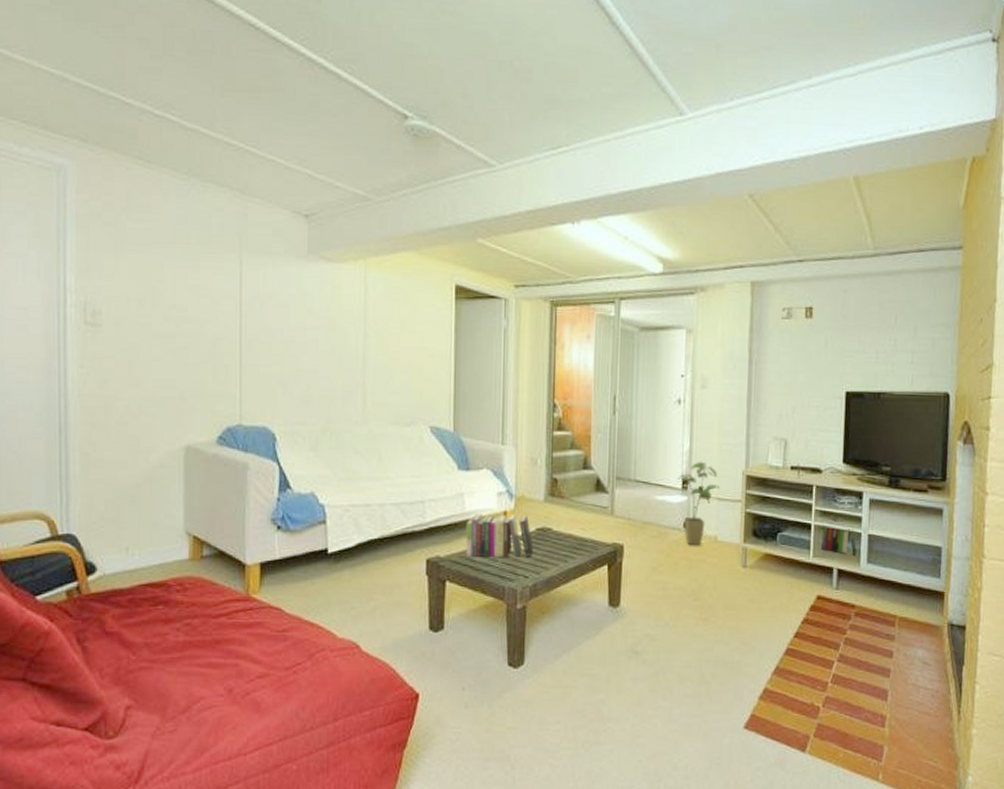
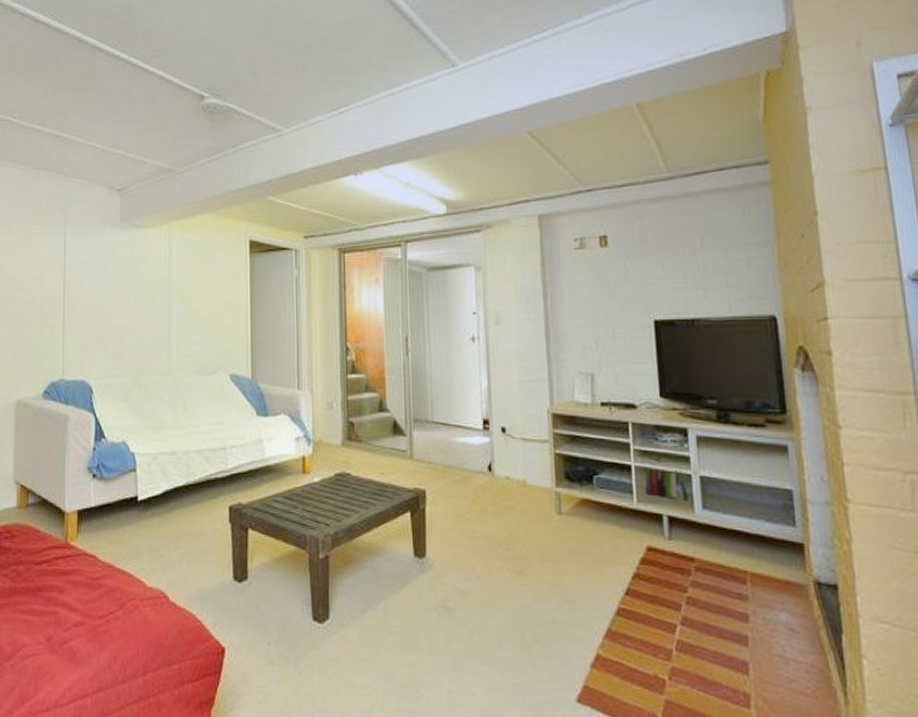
books: present [465,514,534,557] -> none [266,460,334,504]
house plant: present [677,461,719,545] -> none [477,400,523,490]

